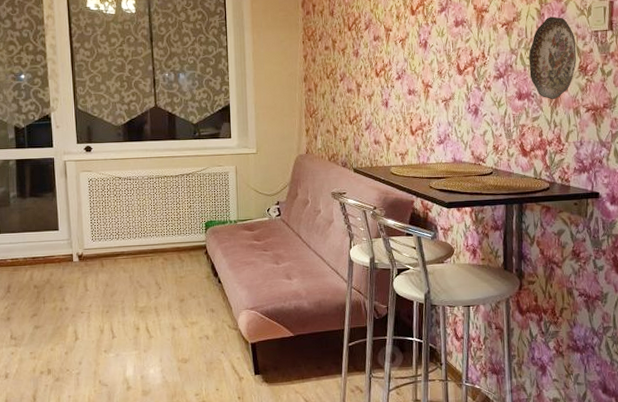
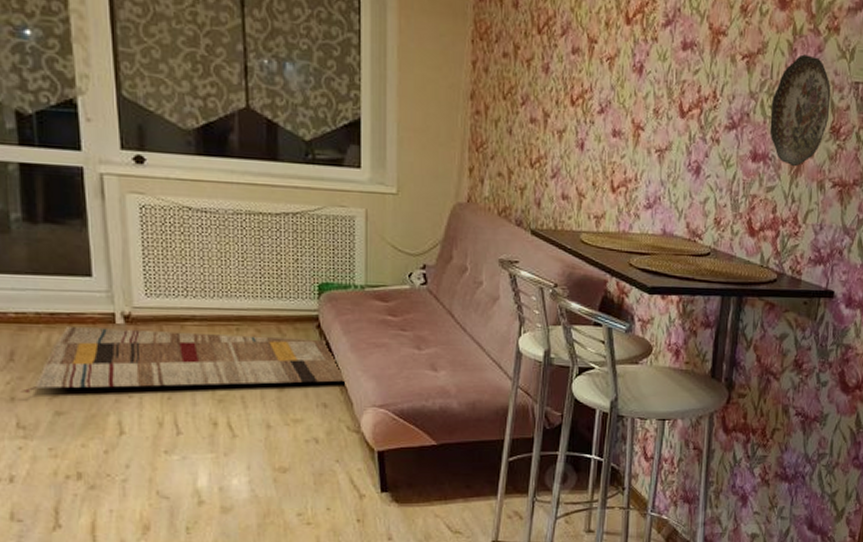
rug: none [13,262,227,314] -> present [20,325,346,393]

